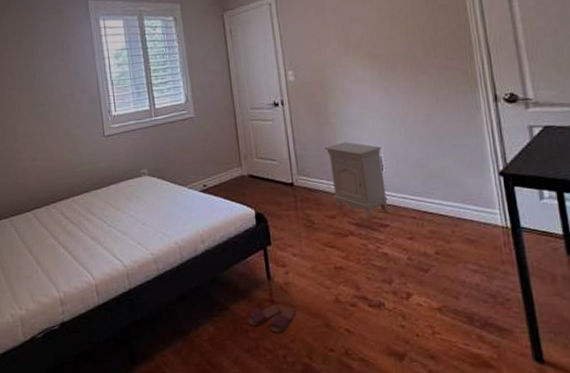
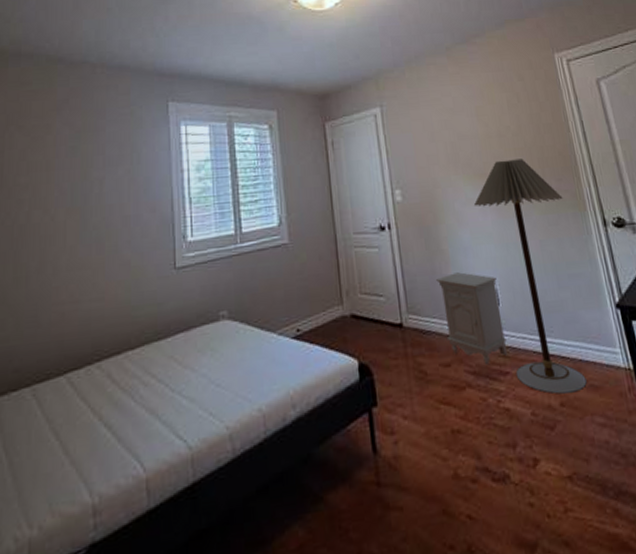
slippers: present [247,305,296,333] -> none [347,489,407,530]
floor lamp: none [363,39,463,245] -> present [474,158,587,394]

